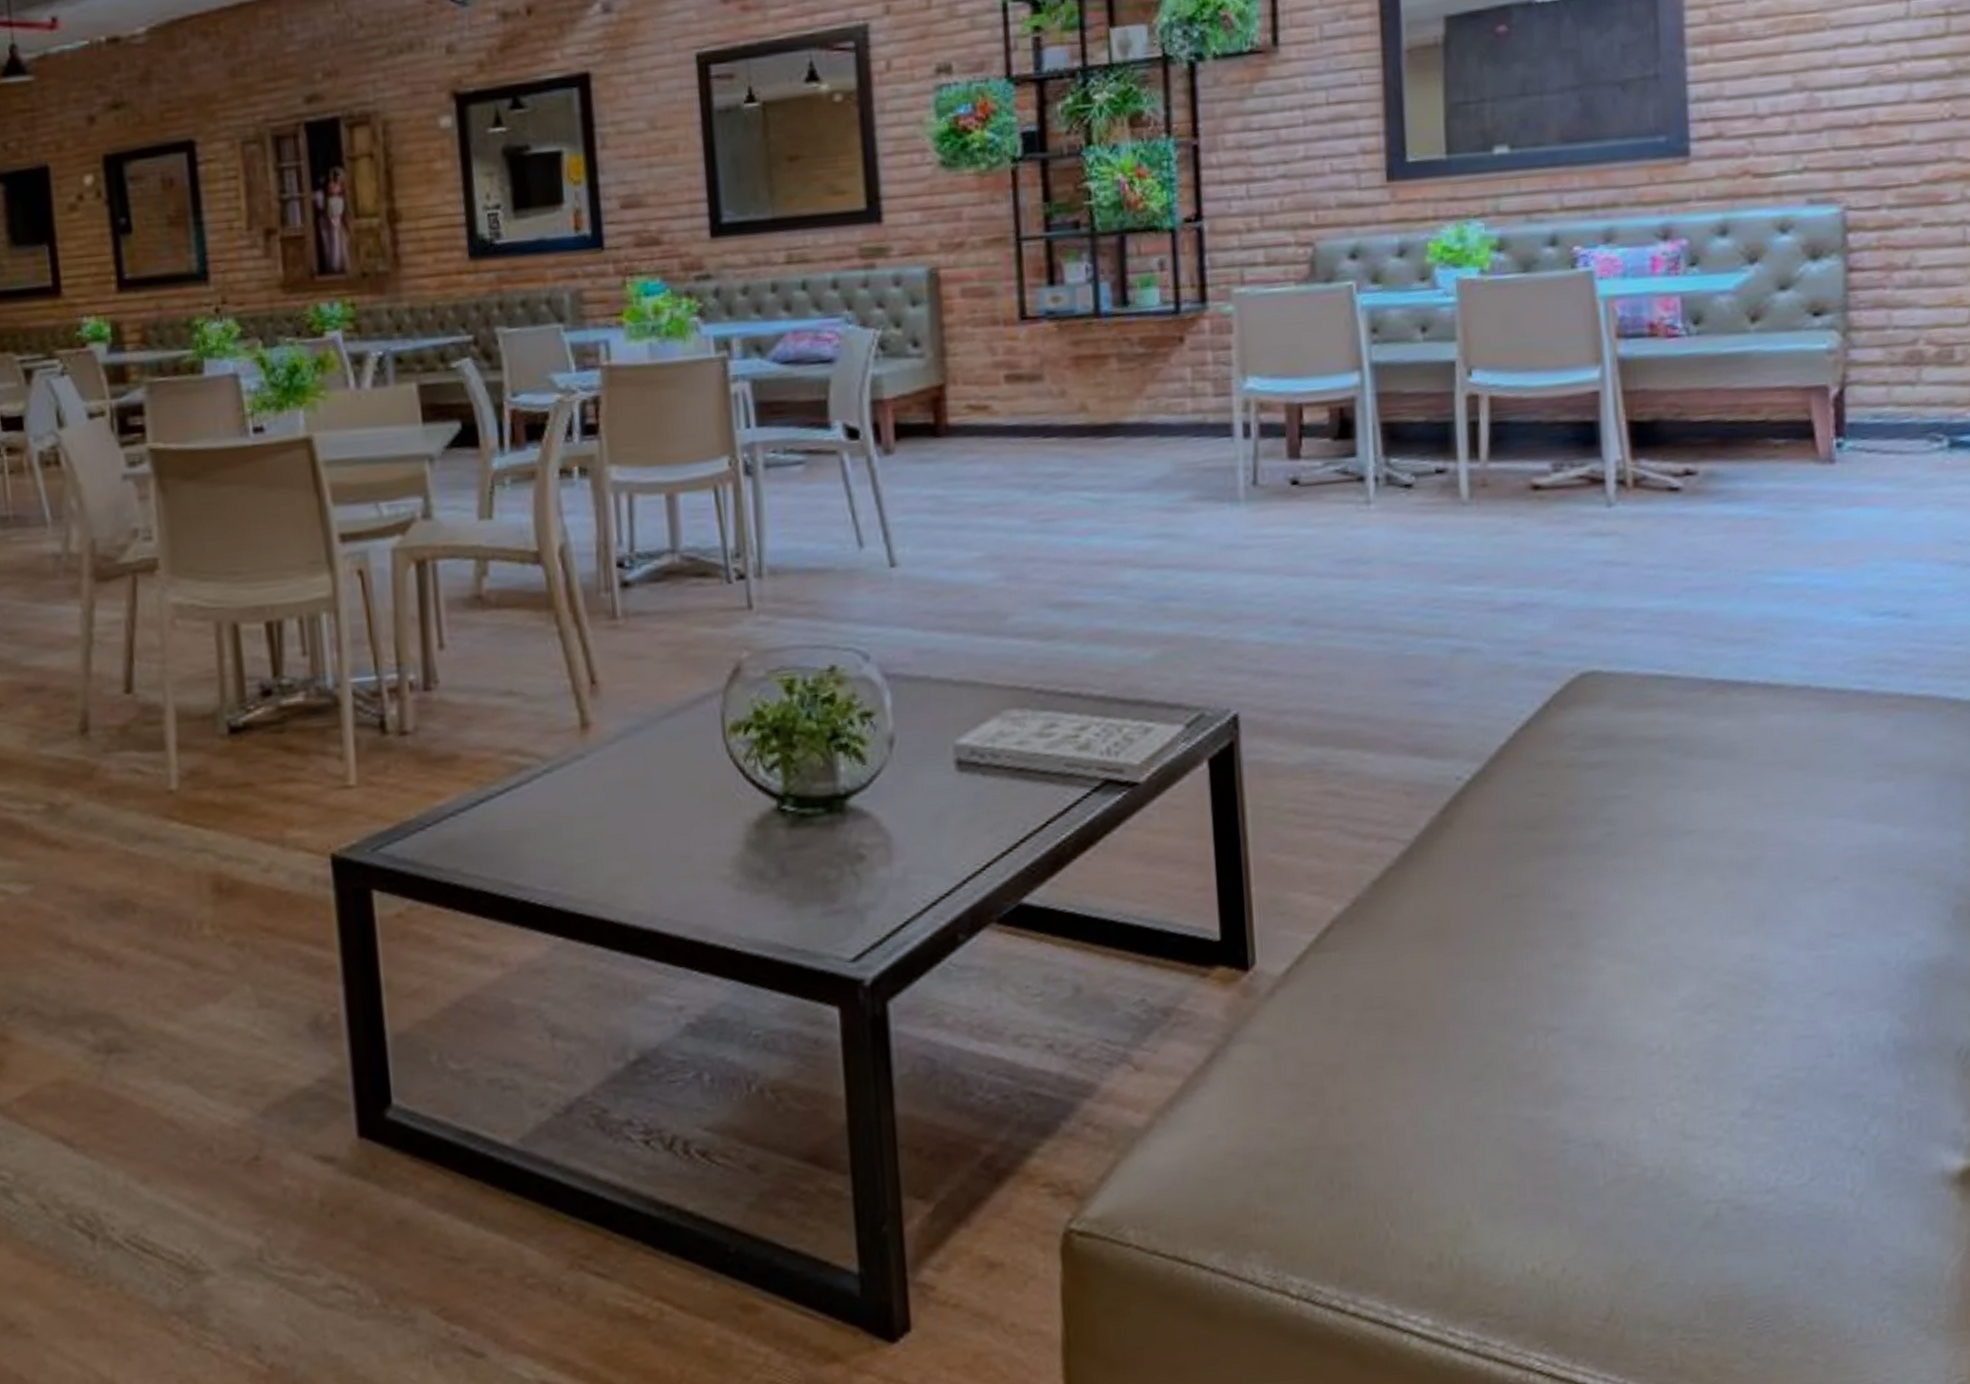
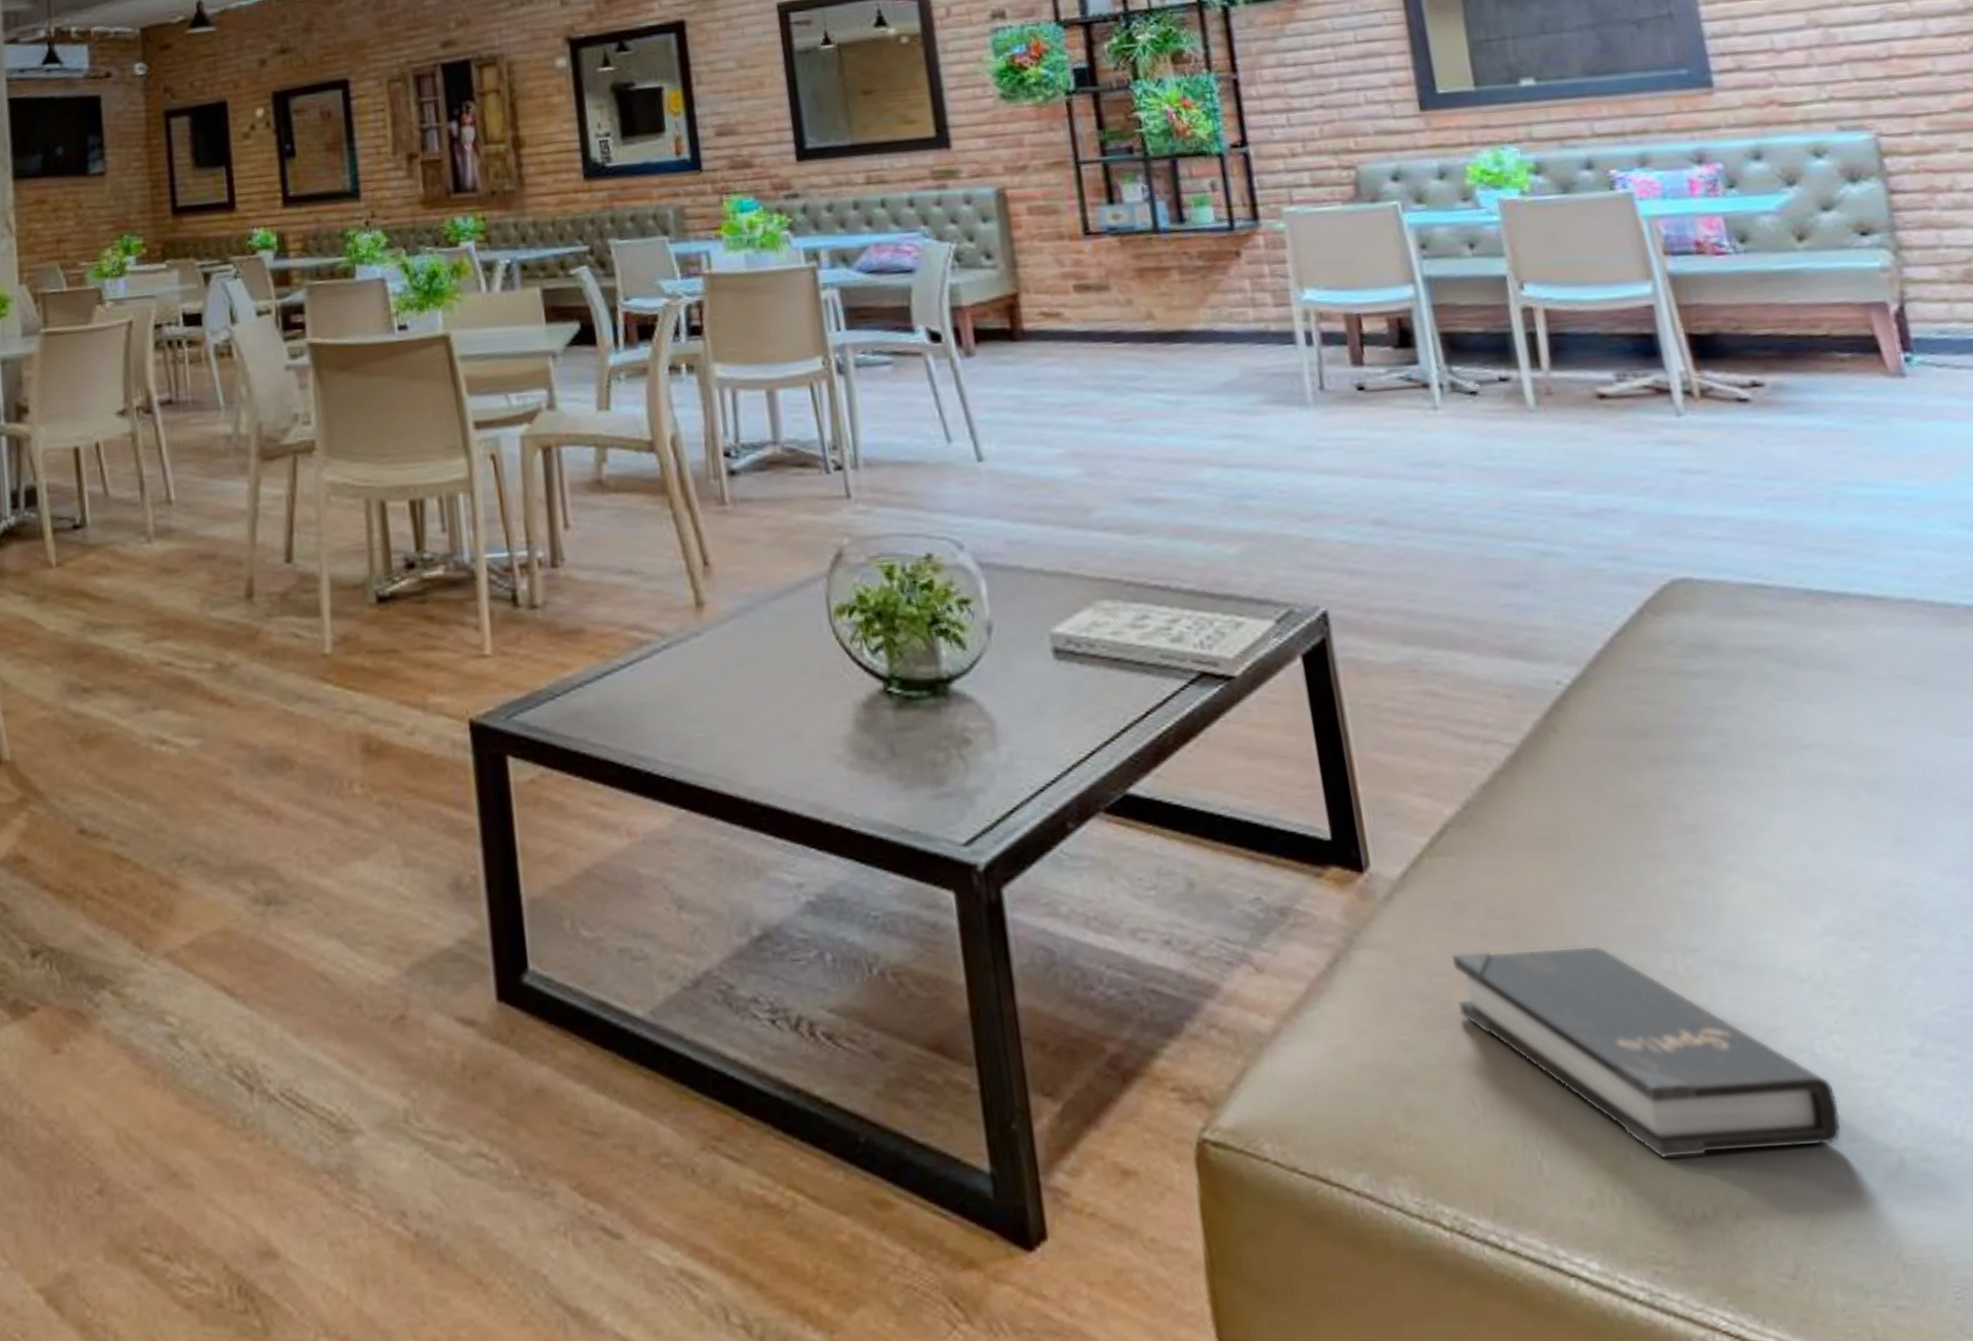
hardback book: none [1325,1029,1670,1223] -> present [1451,945,1842,1159]

